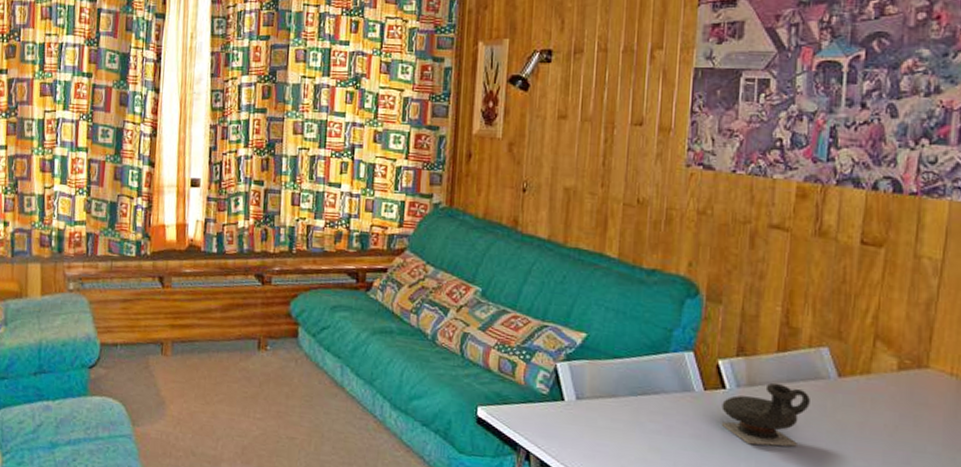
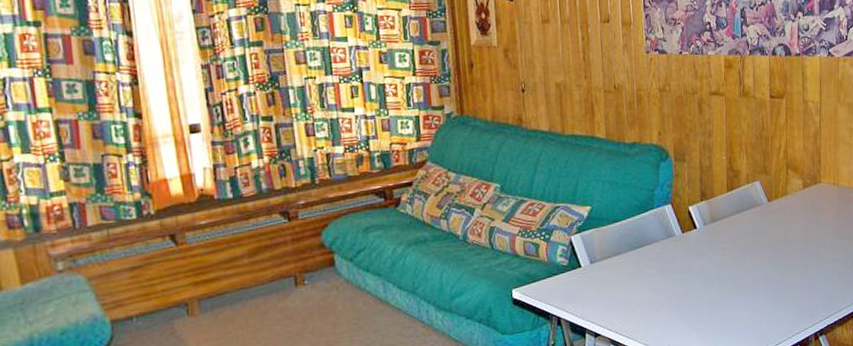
teapot: present [721,382,810,447] -> none [695,215,753,268]

